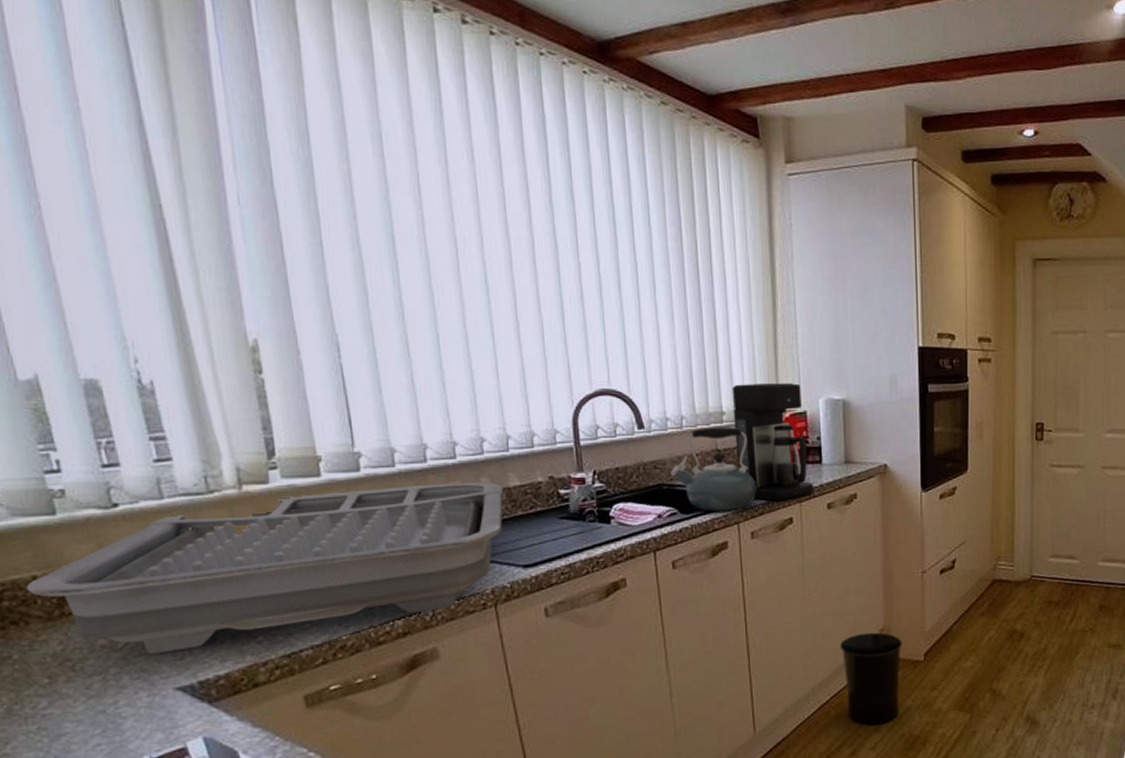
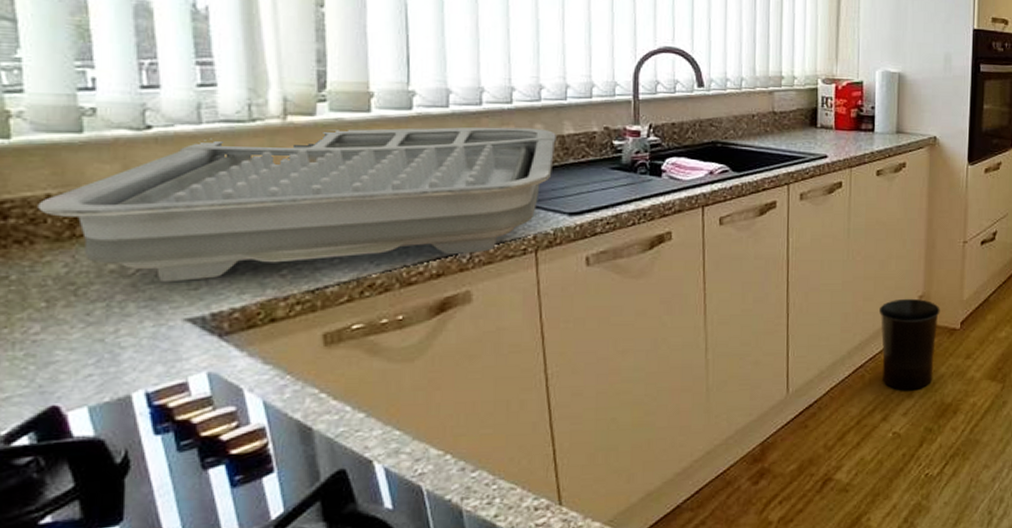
kettle: present [669,426,757,511] -> none [725,90,809,171]
coffee maker: present [731,383,814,501] -> none [792,51,865,165]

